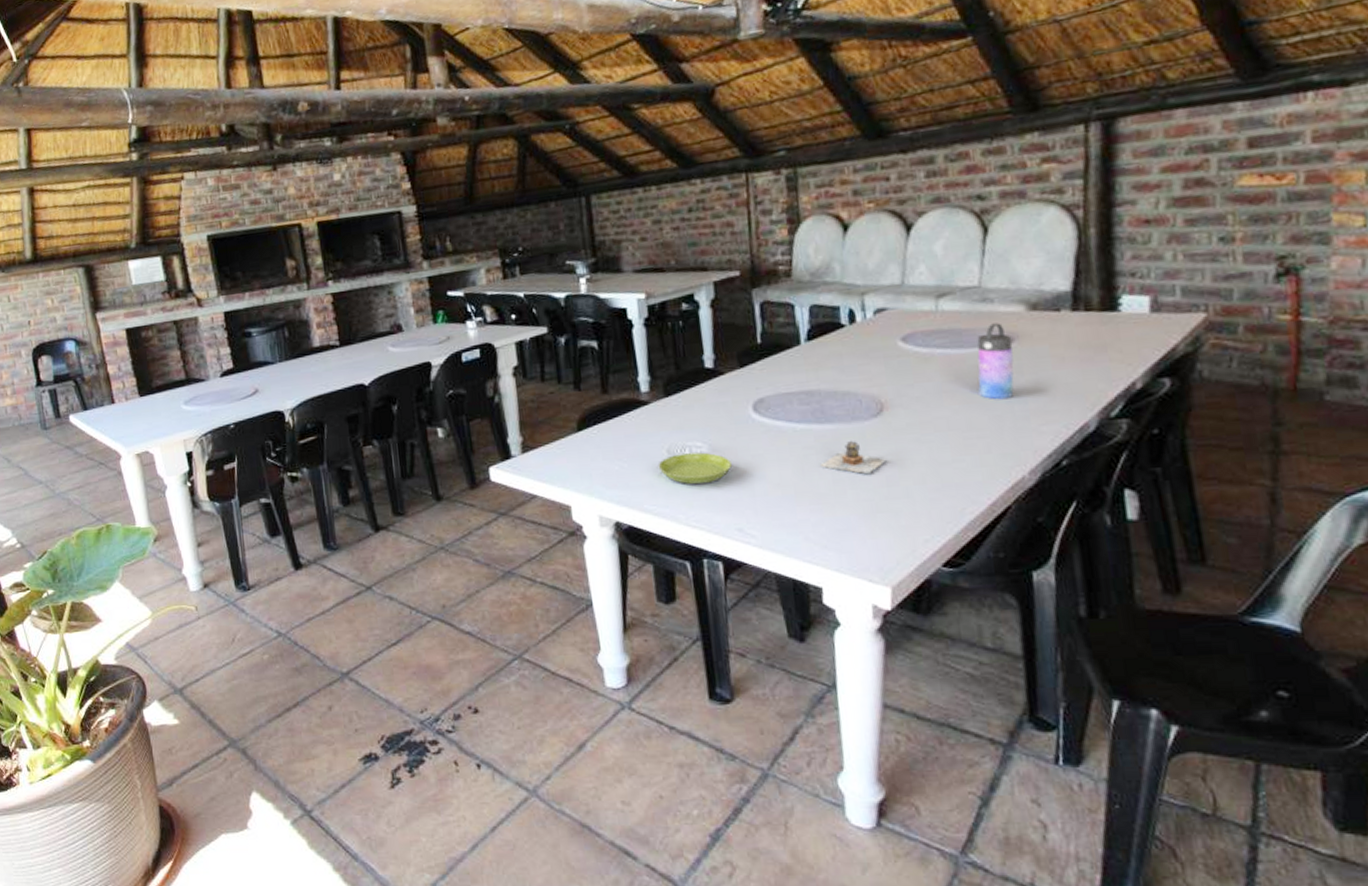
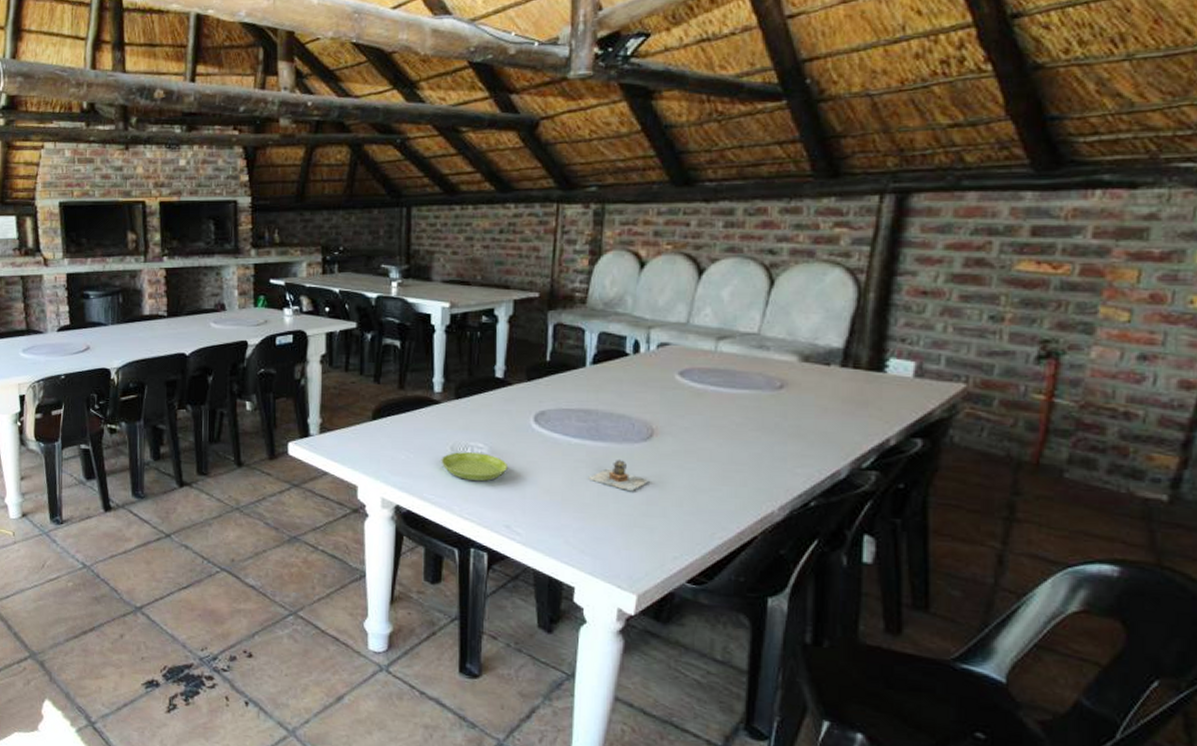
water bottle: present [977,323,1014,399] -> none [743,369,782,439]

